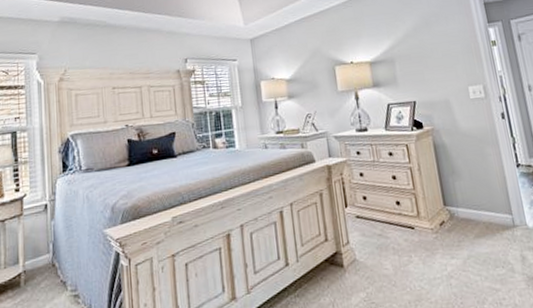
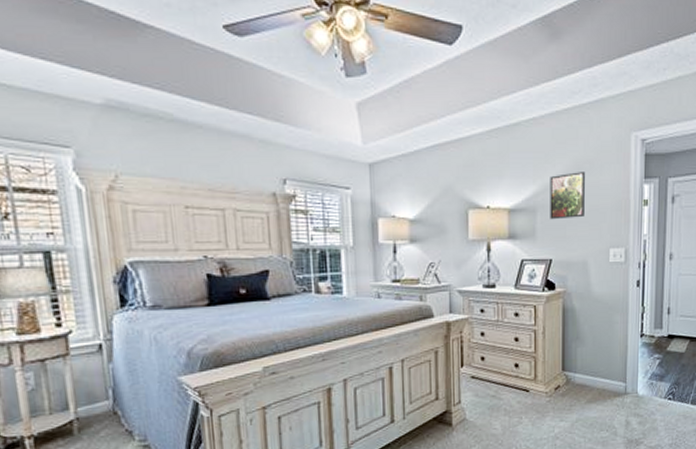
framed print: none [402,24,439,67] -> present [550,172,585,220]

